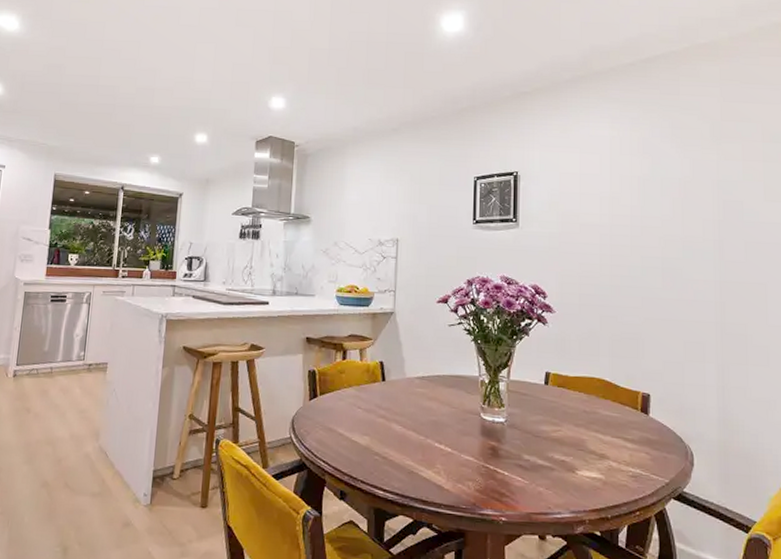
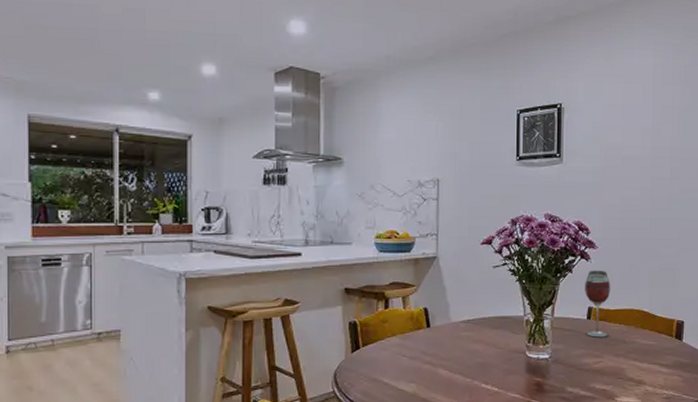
wineglass: none [542,334,569,405] -> present [585,270,611,338]

